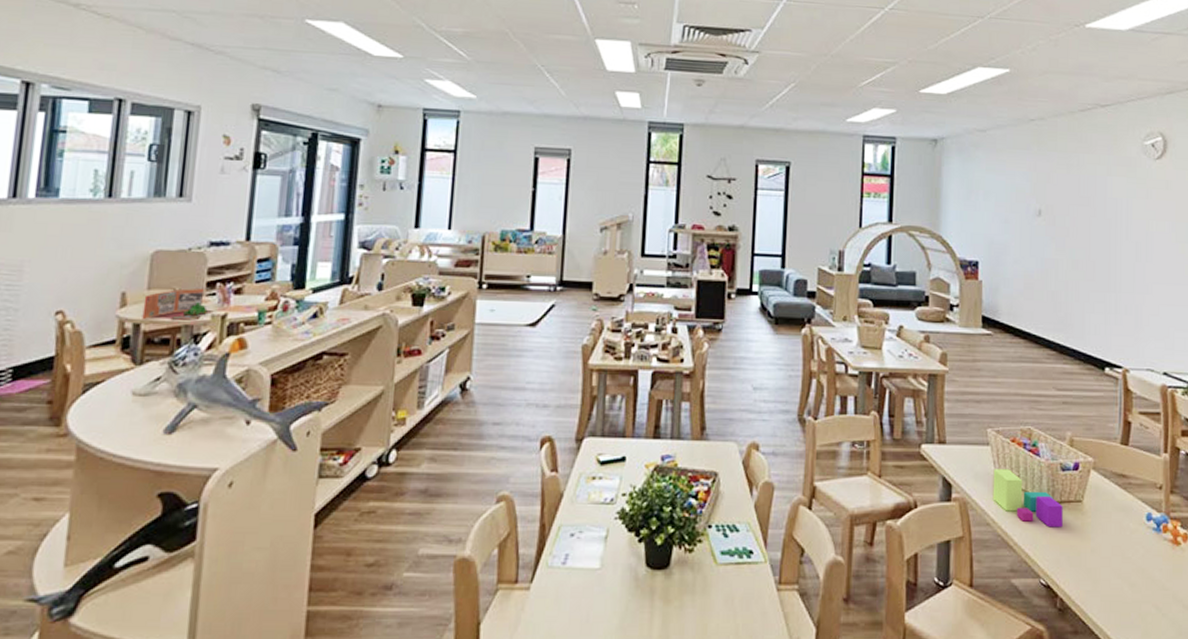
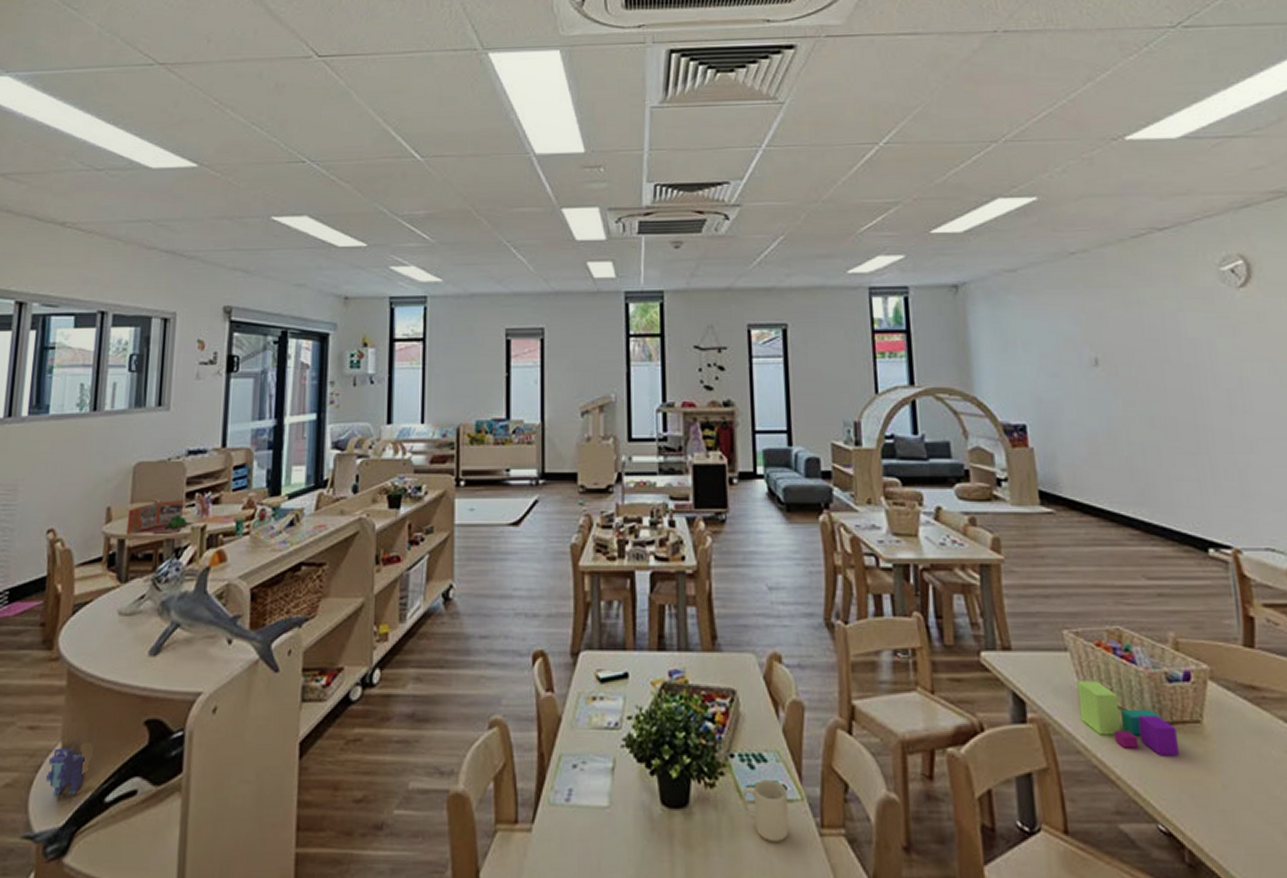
toy animal: none [52,518,94,561] -> present [46,748,85,795]
cup: none [715,545,754,597] -> present [742,779,789,843]

